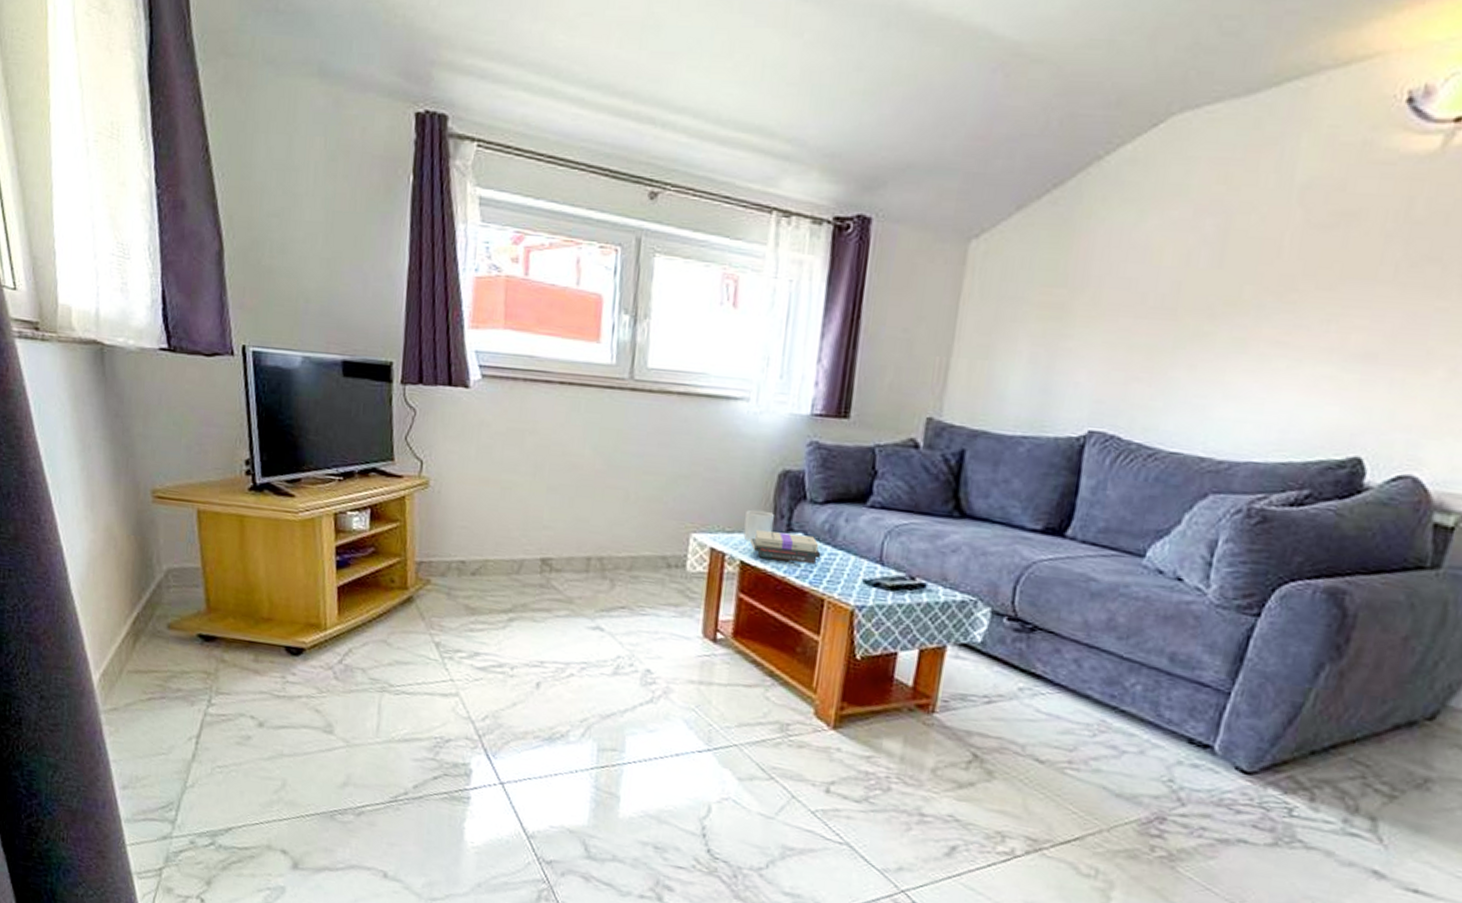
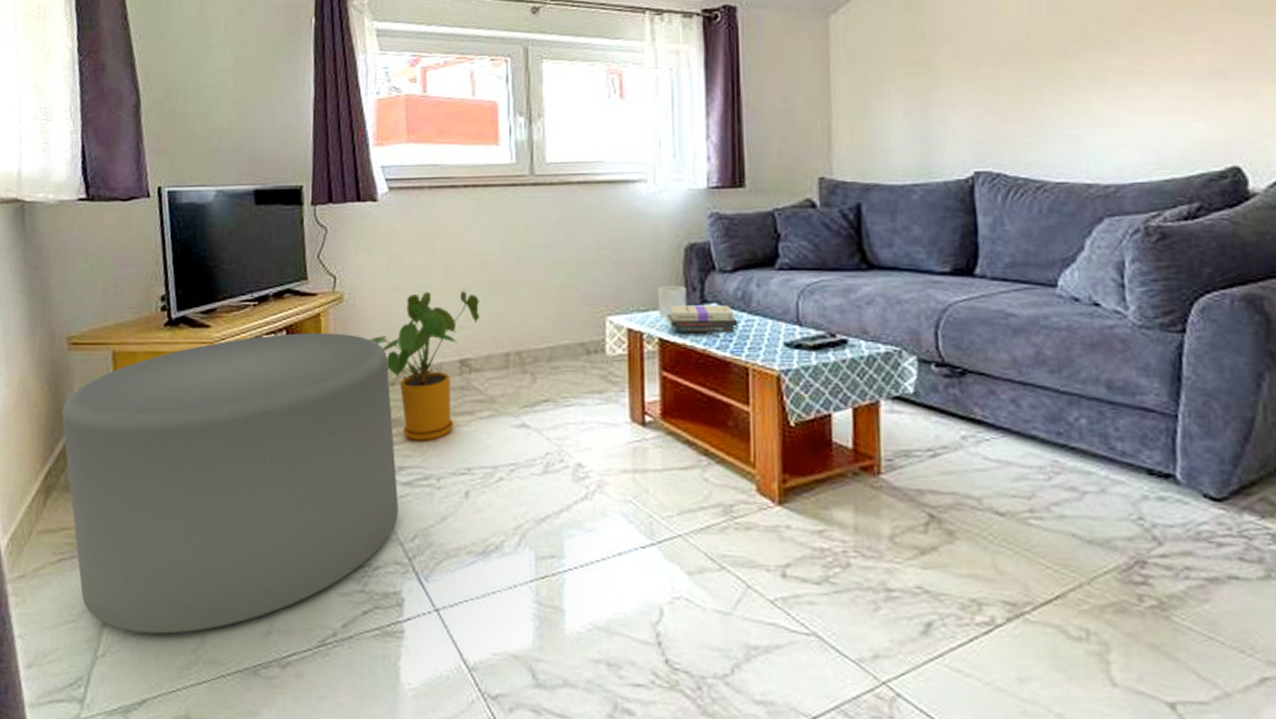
pouf: none [148,511,473,776] -> present [61,333,399,634]
house plant: none [453,487,566,632] -> present [369,291,480,441]

